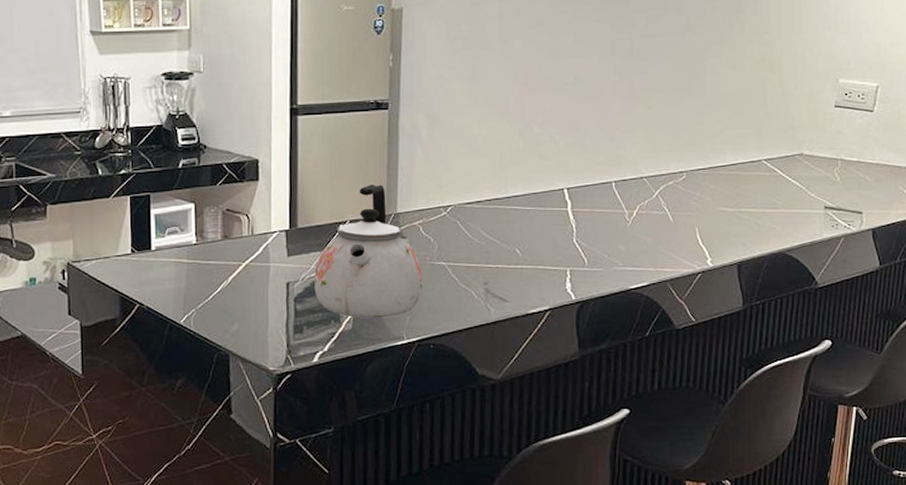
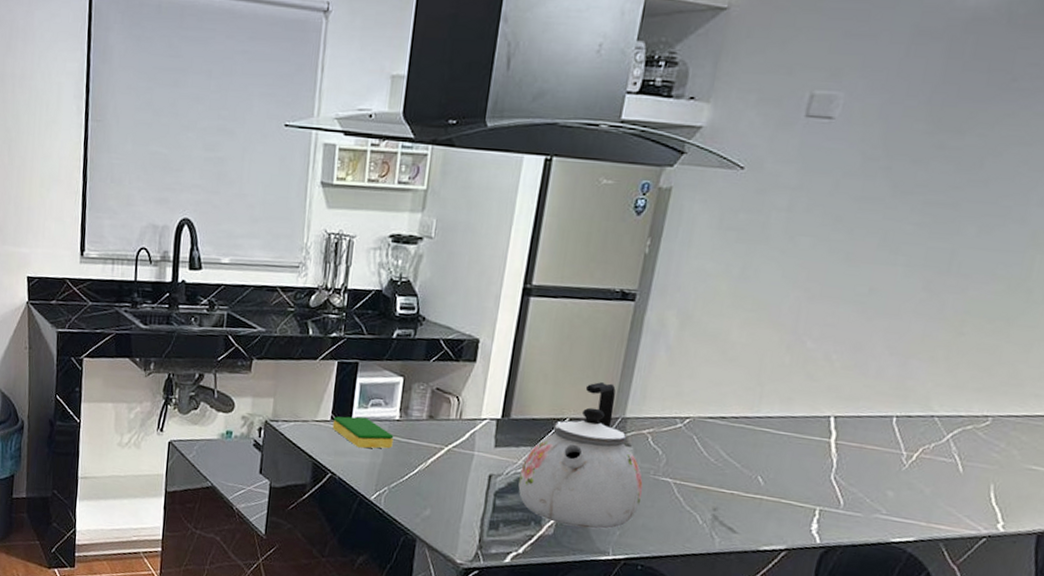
dish sponge: none [134,246,194,276] -> present [332,416,394,449]

